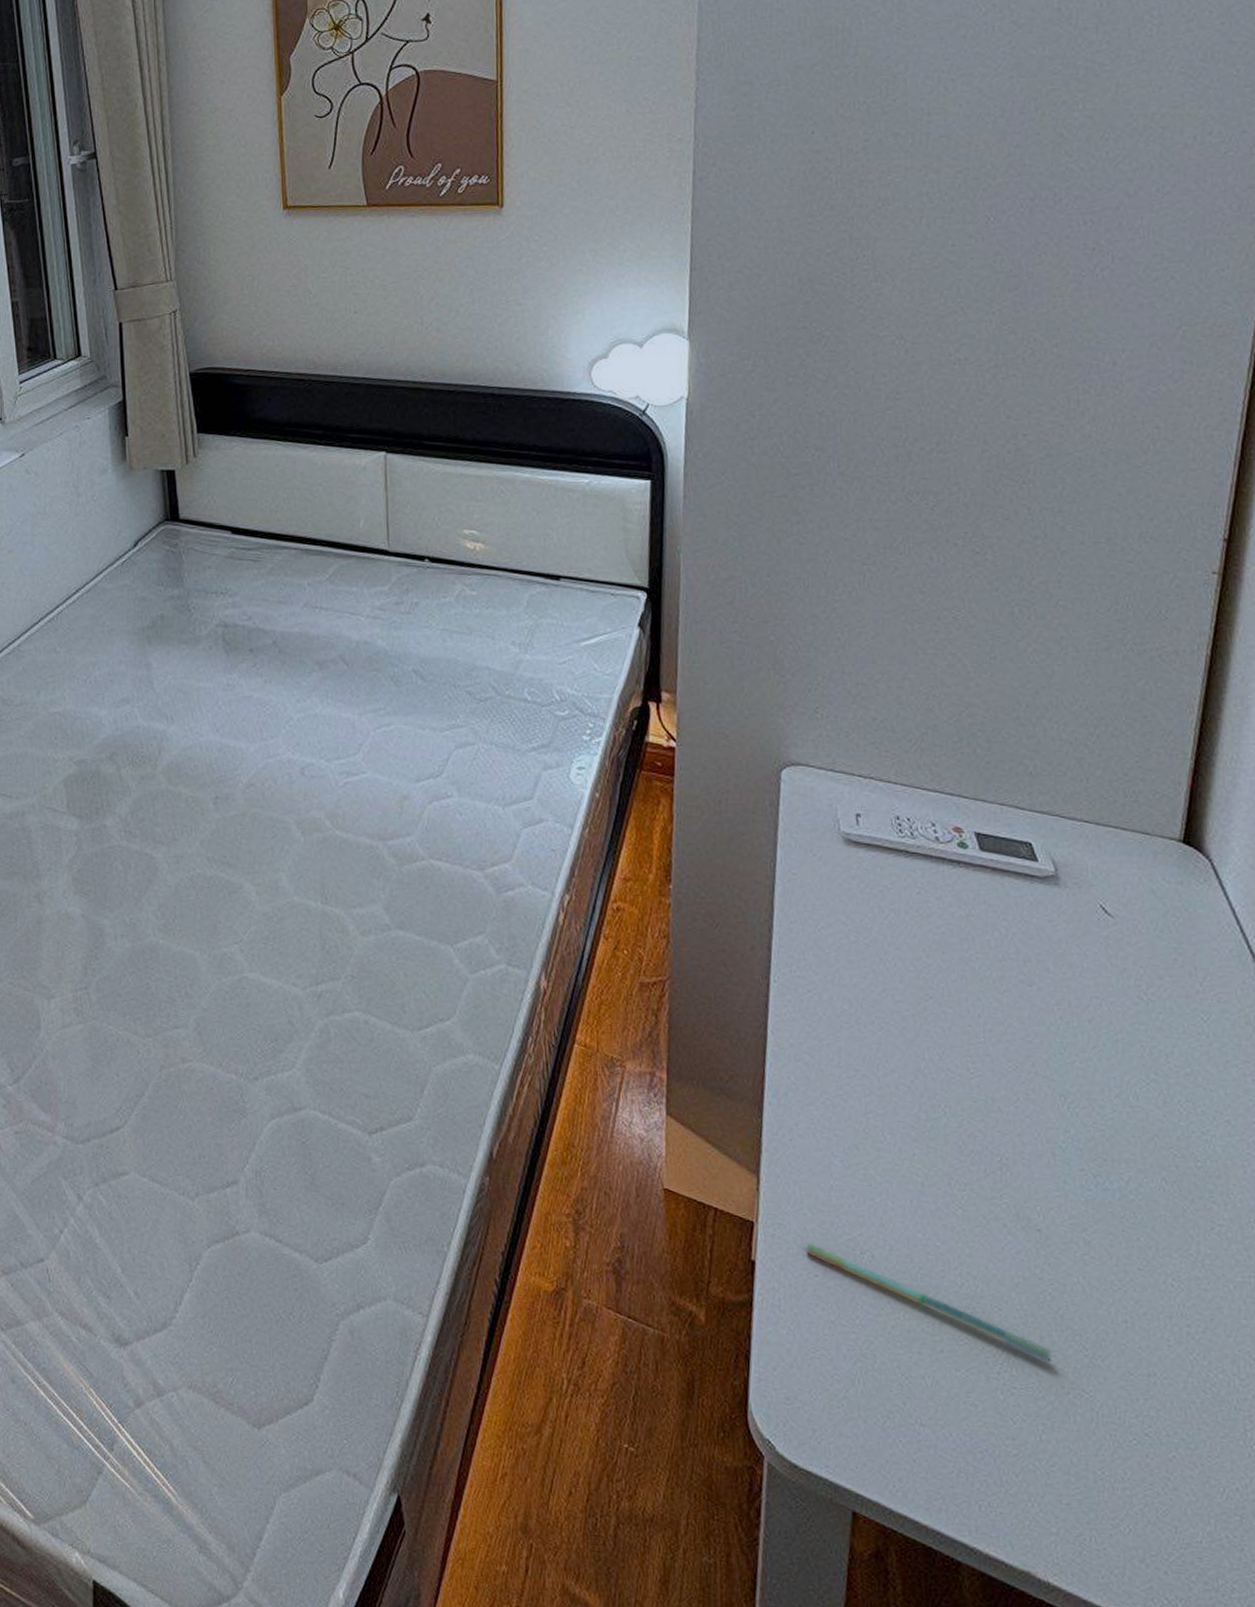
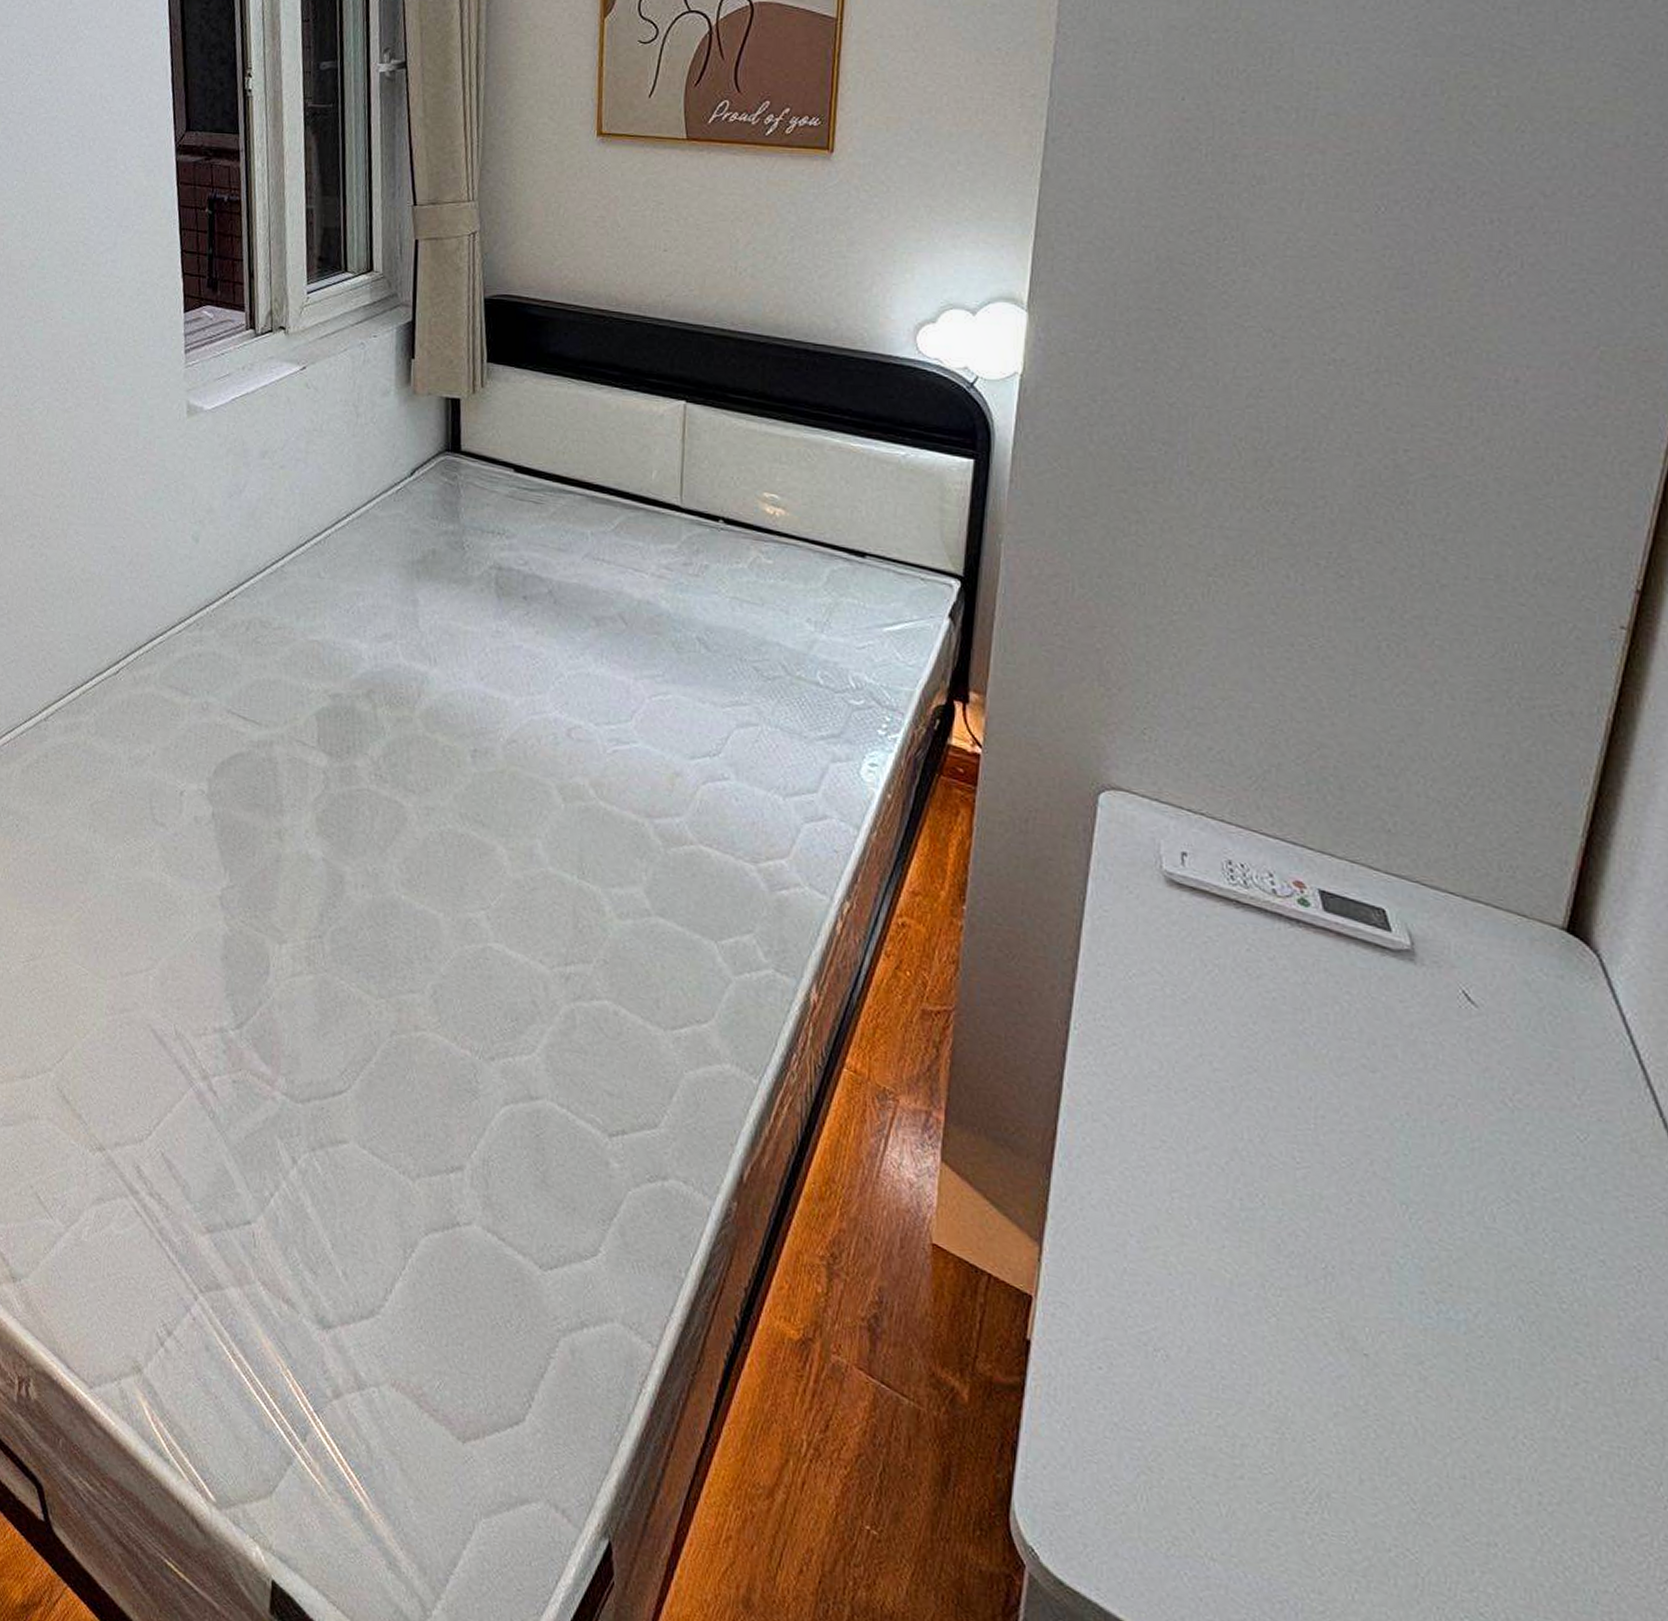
pen: present [806,1243,1053,1363] -> none [1090,1329,1373,1511]

